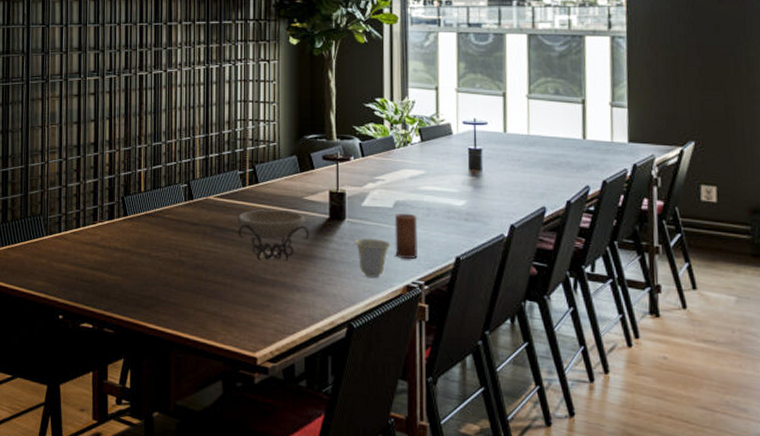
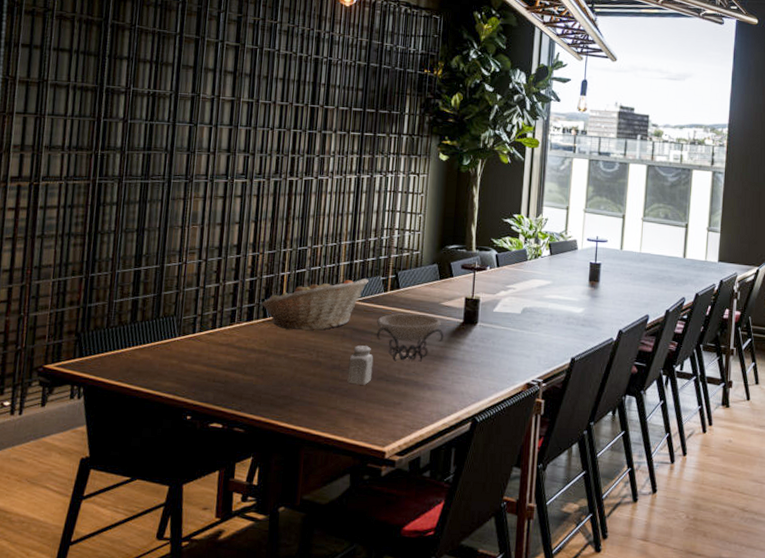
fruit basket: none [121,172,226,229] -> present [261,278,369,331]
salt shaker: none [212,244,237,286] -> present [347,345,374,385]
cup: present [355,238,391,278] -> none [484,341,516,377]
candle: present [394,213,418,259] -> none [519,318,541,359]

